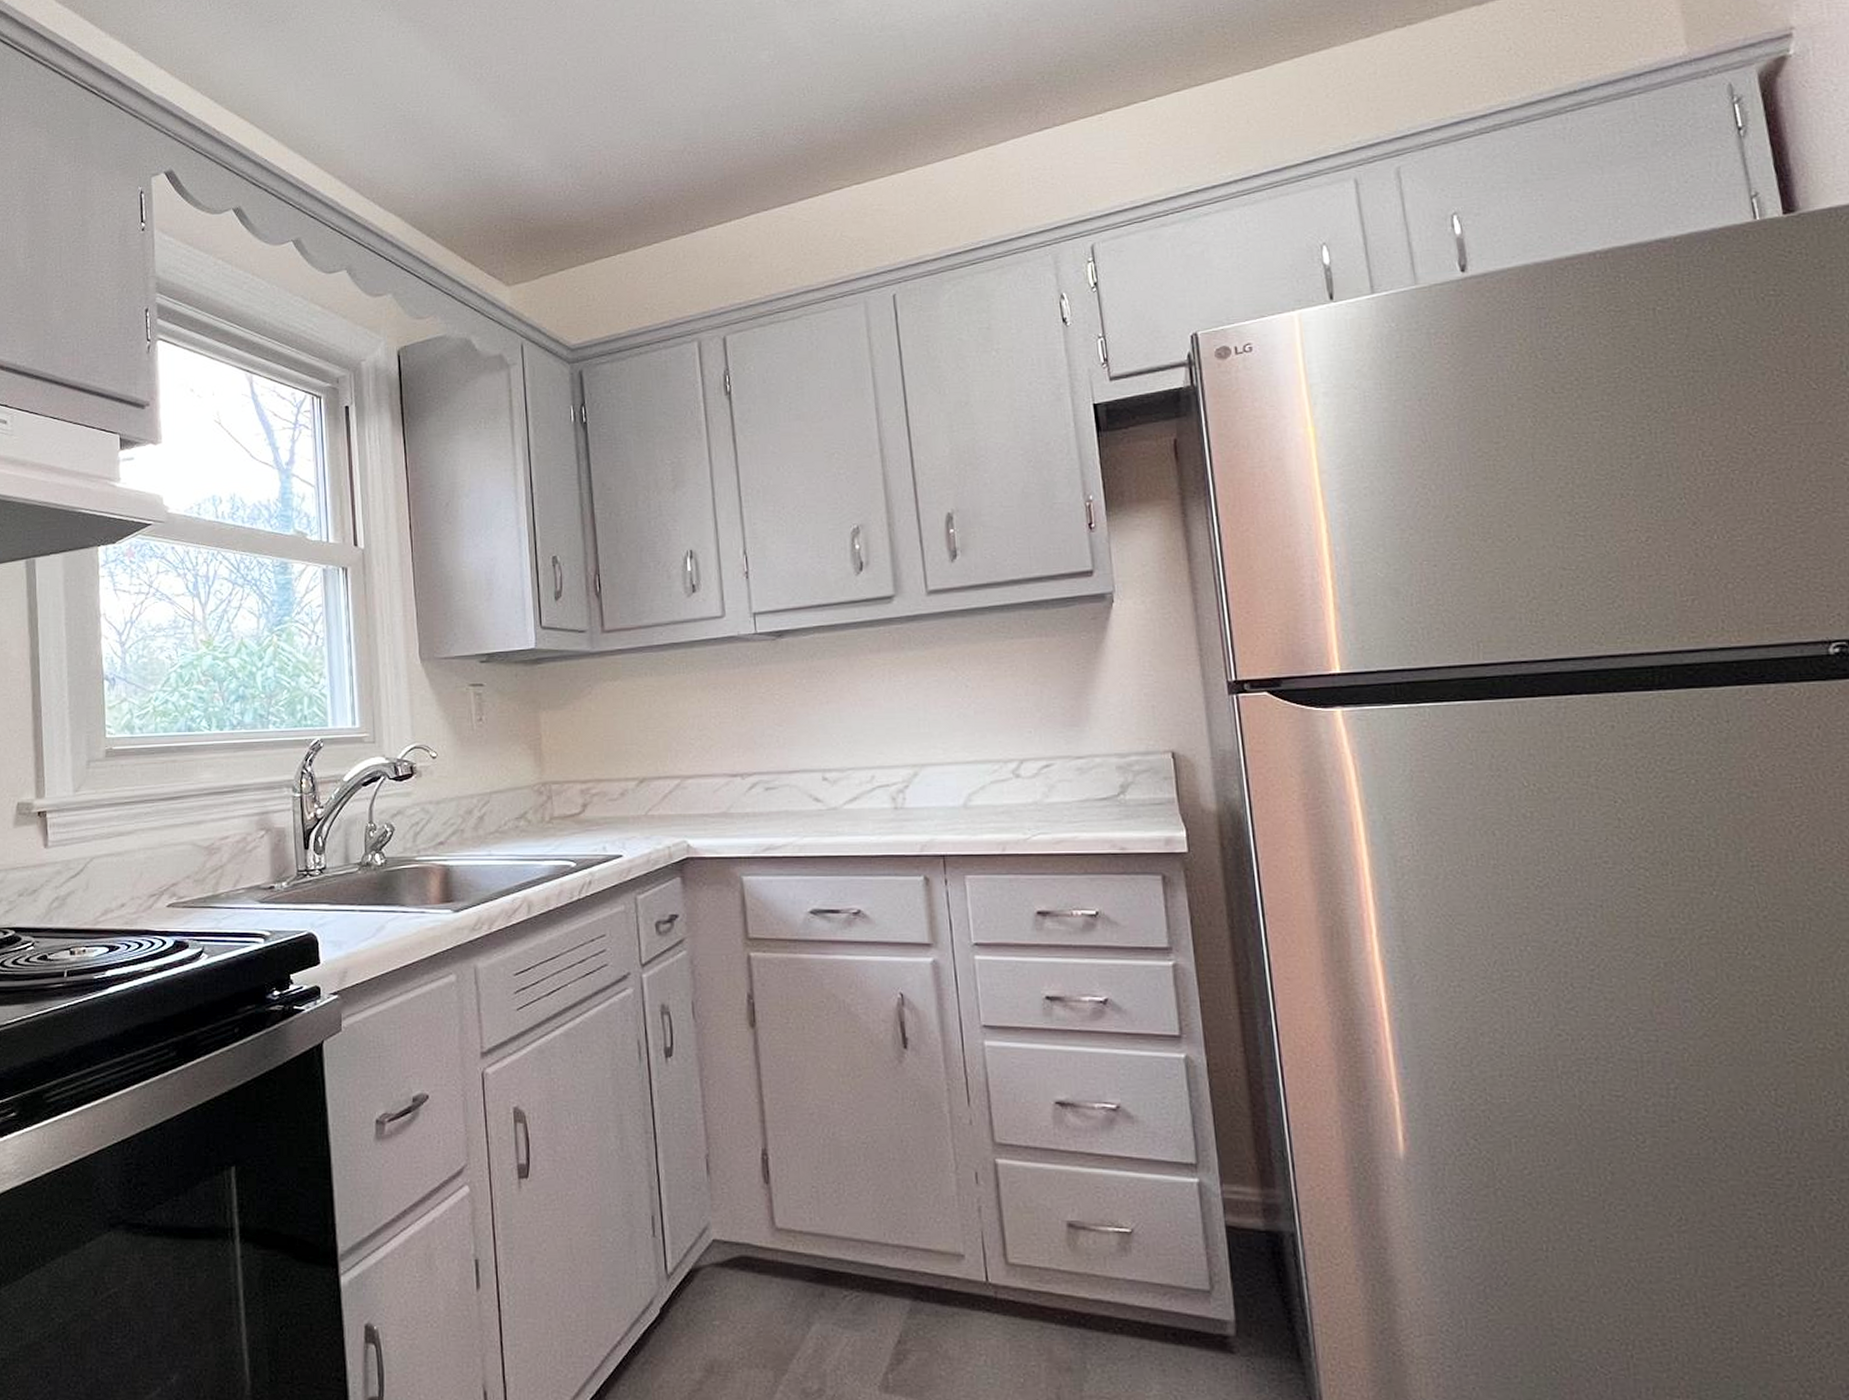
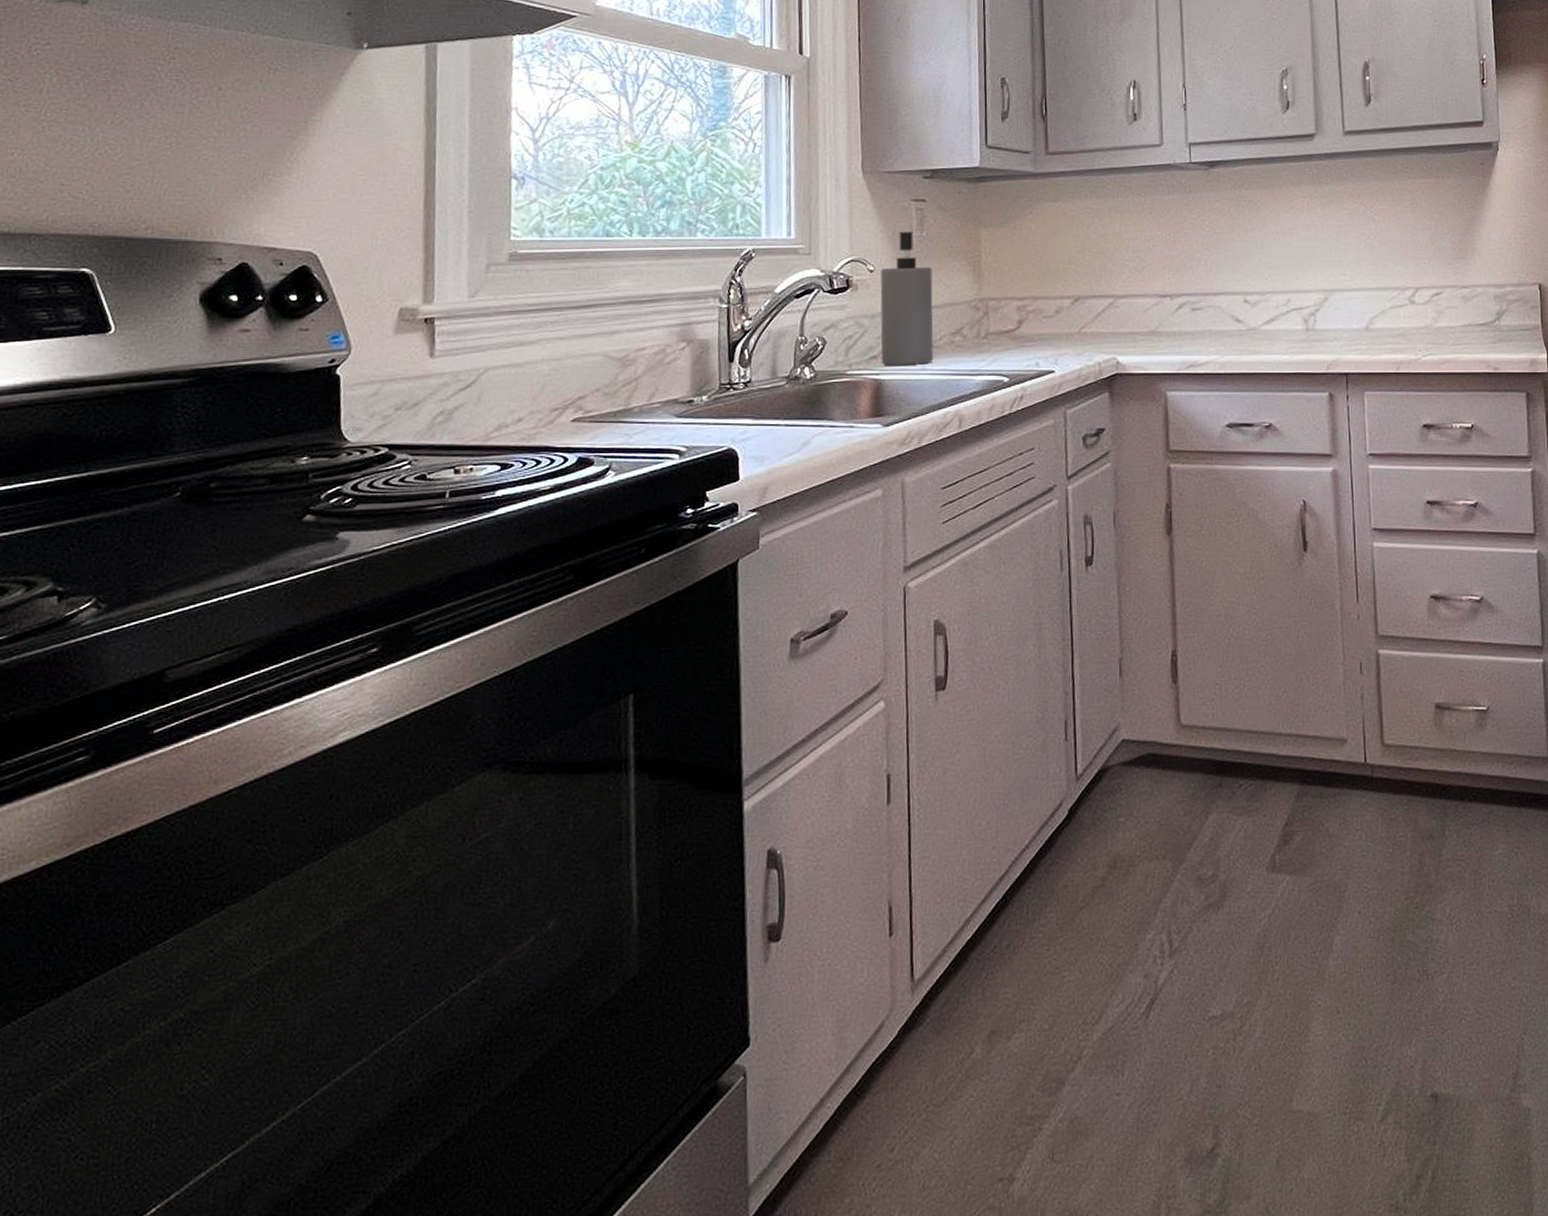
soap dispenser: none [443,716,499,851] -> present [880,231,934,365]

